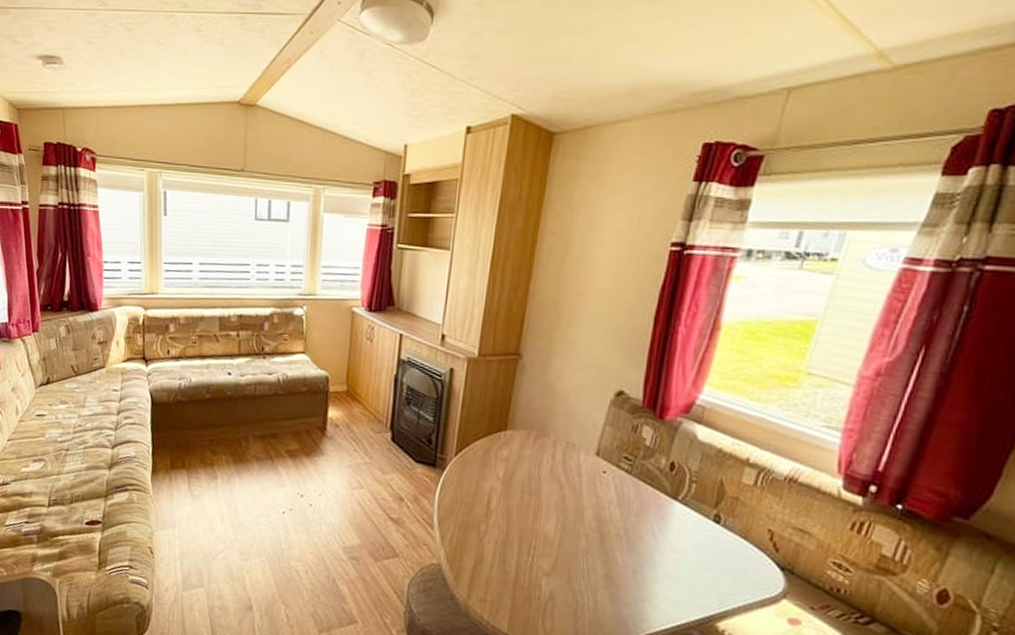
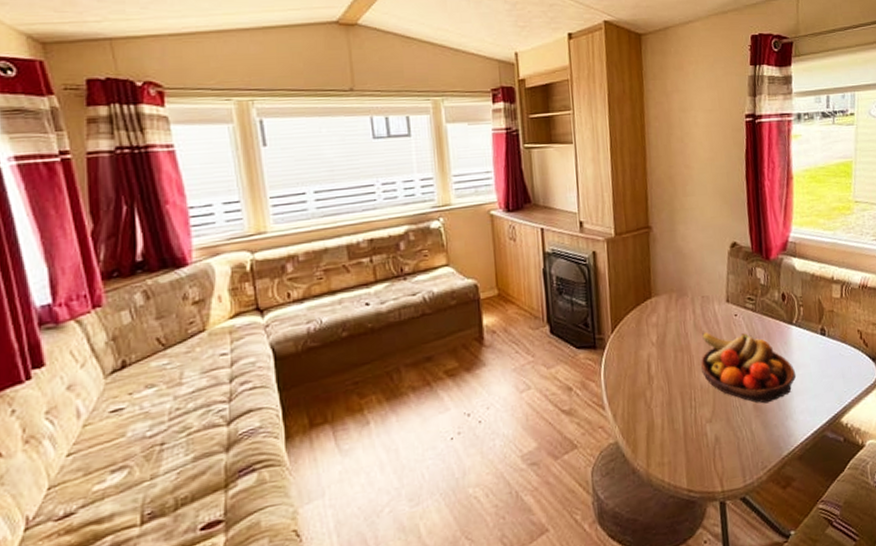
fruit bowl: none [549,480,667,578] -> present [701,332,796,404]

